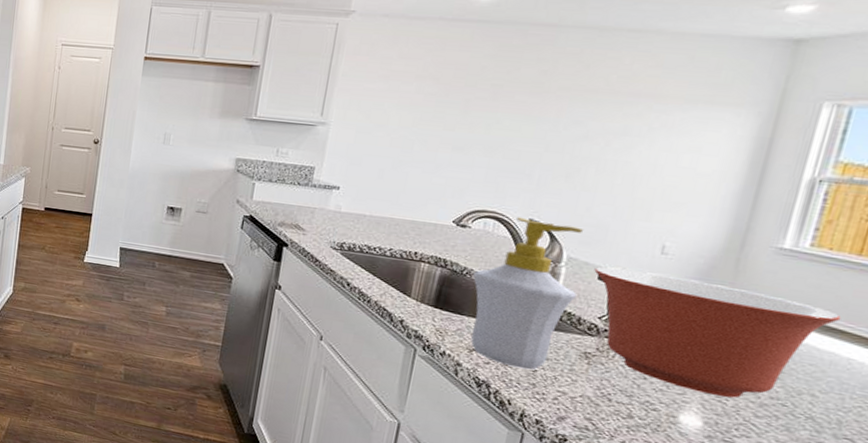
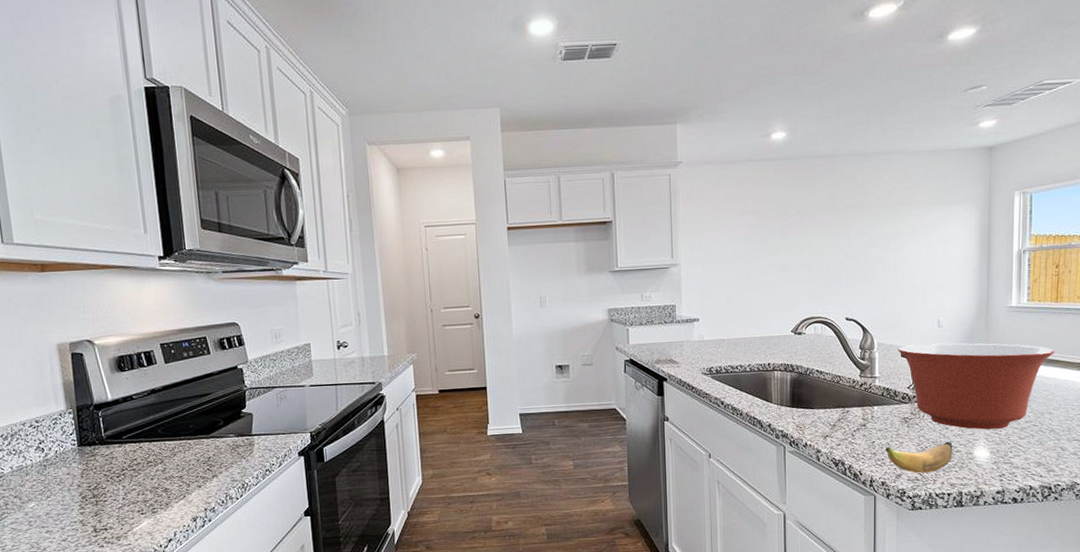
soap bottle: present [471,217,583,370] -> none [815,317,889,443]
banana: none [550,381,649,426] -> present [886,442,953,473]

